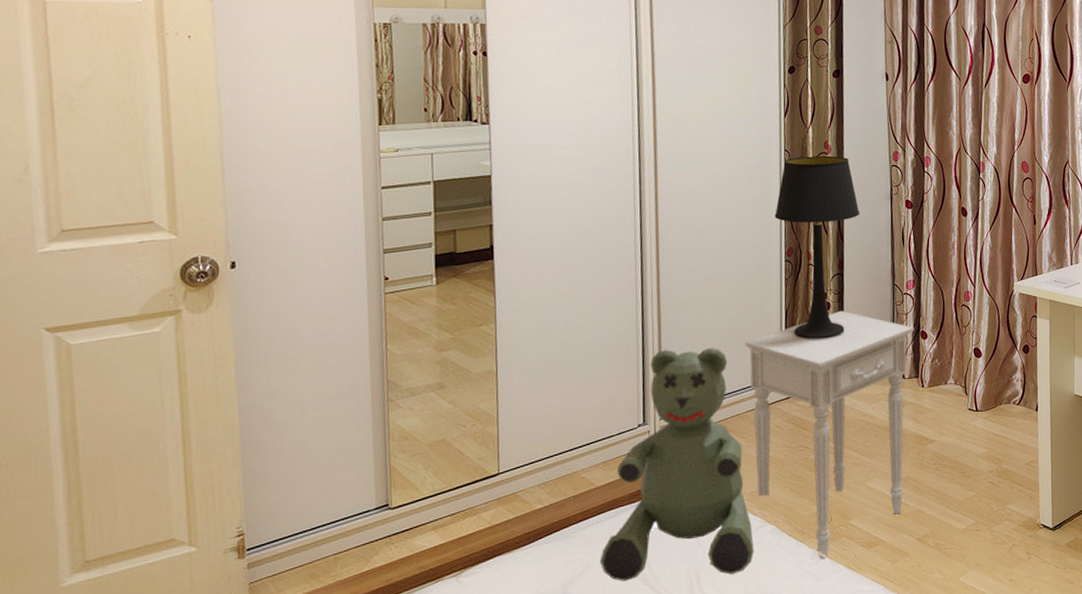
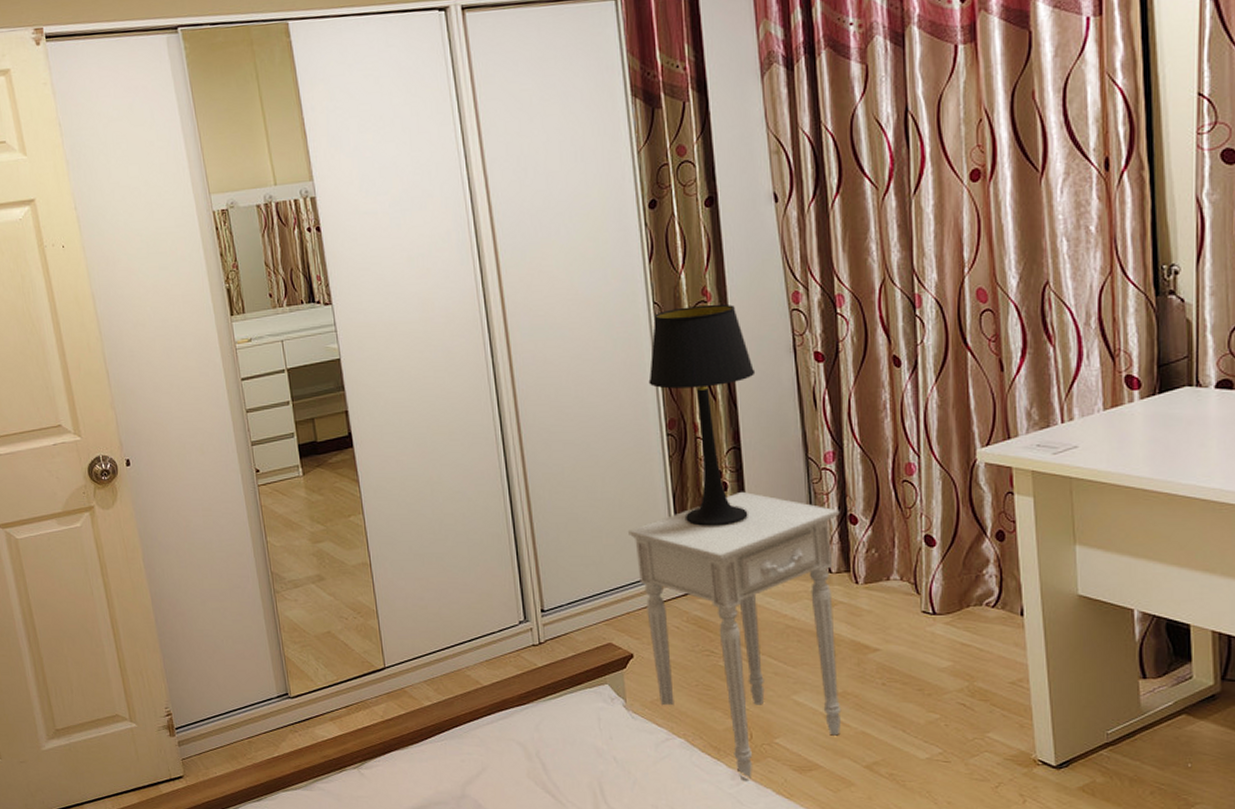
teddy bear: present [599,348,754,581] -> none [495,537,663,789]

